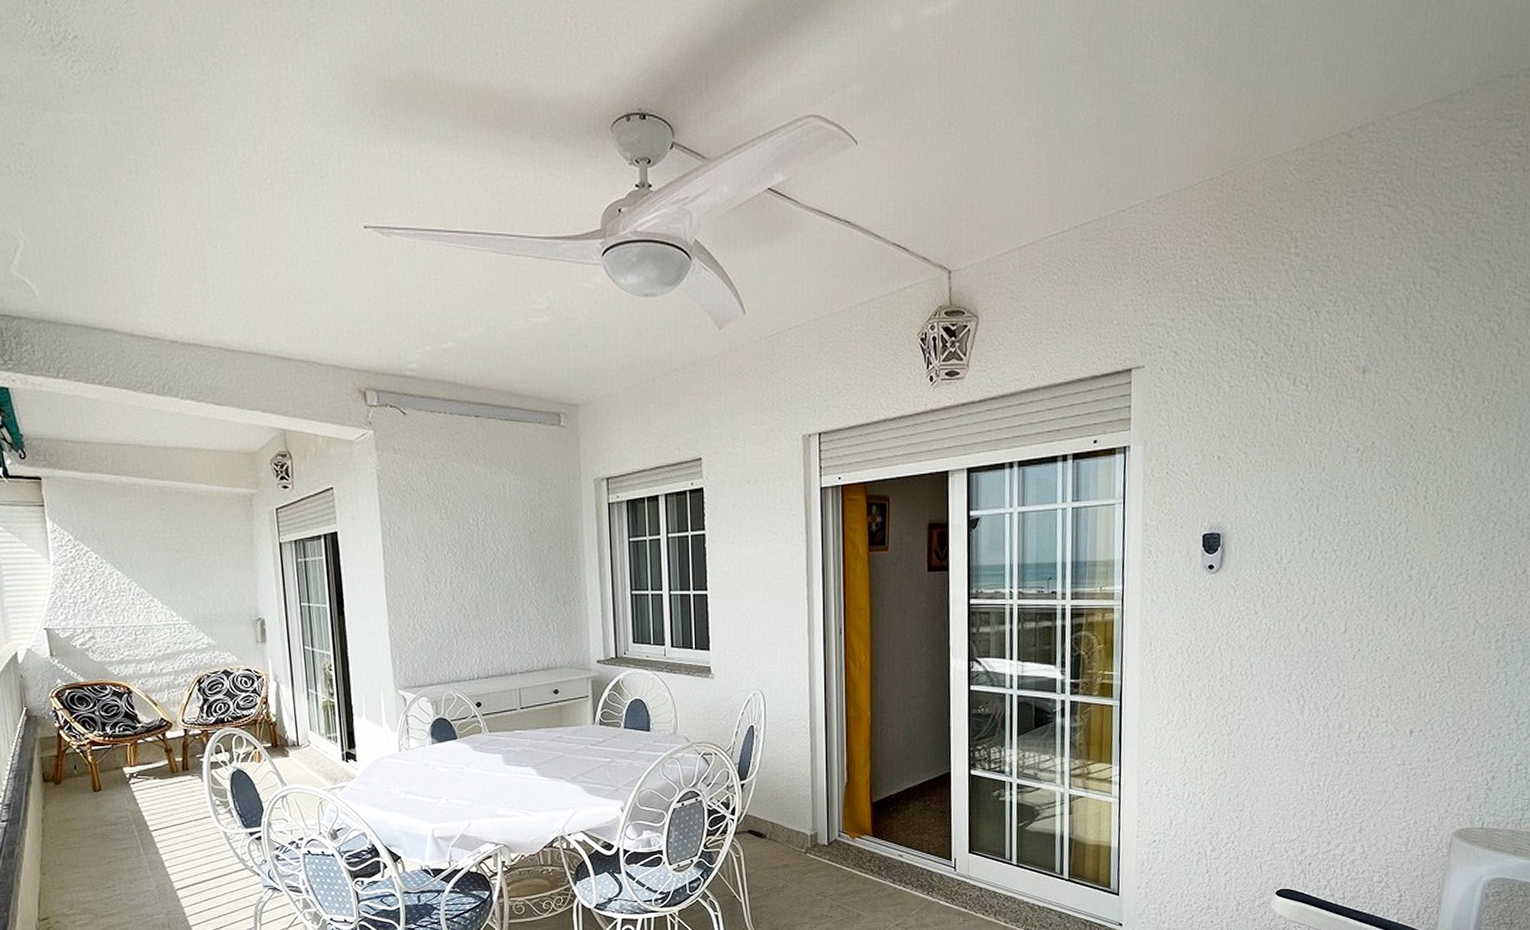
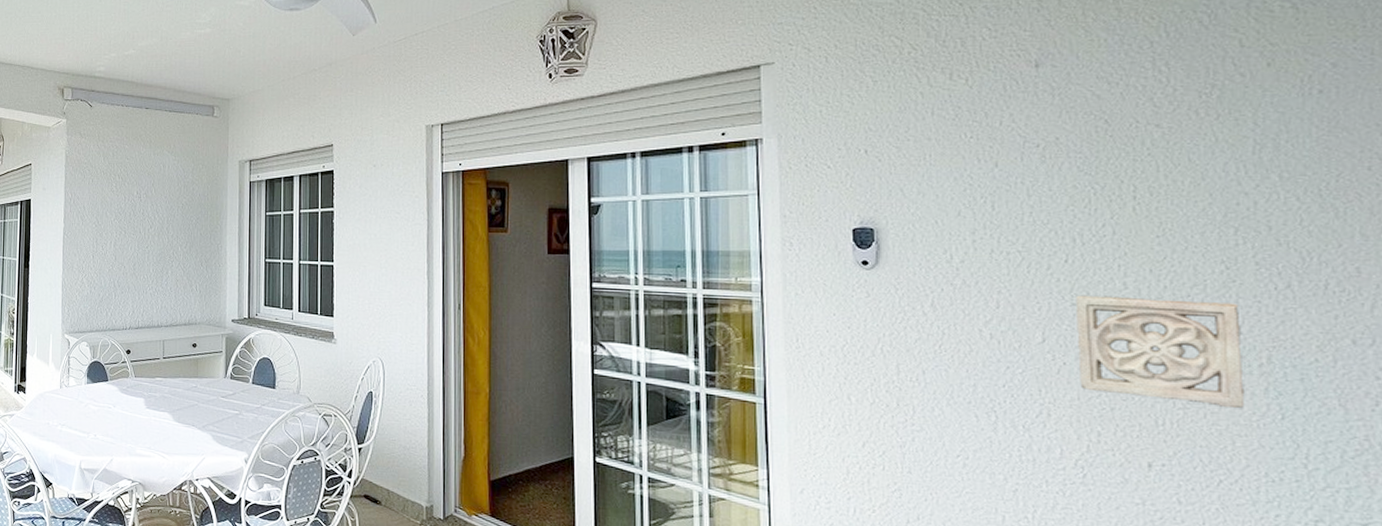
wall ornament: none [1368,587,1488,679] -> present [1075,295,1246,409]

